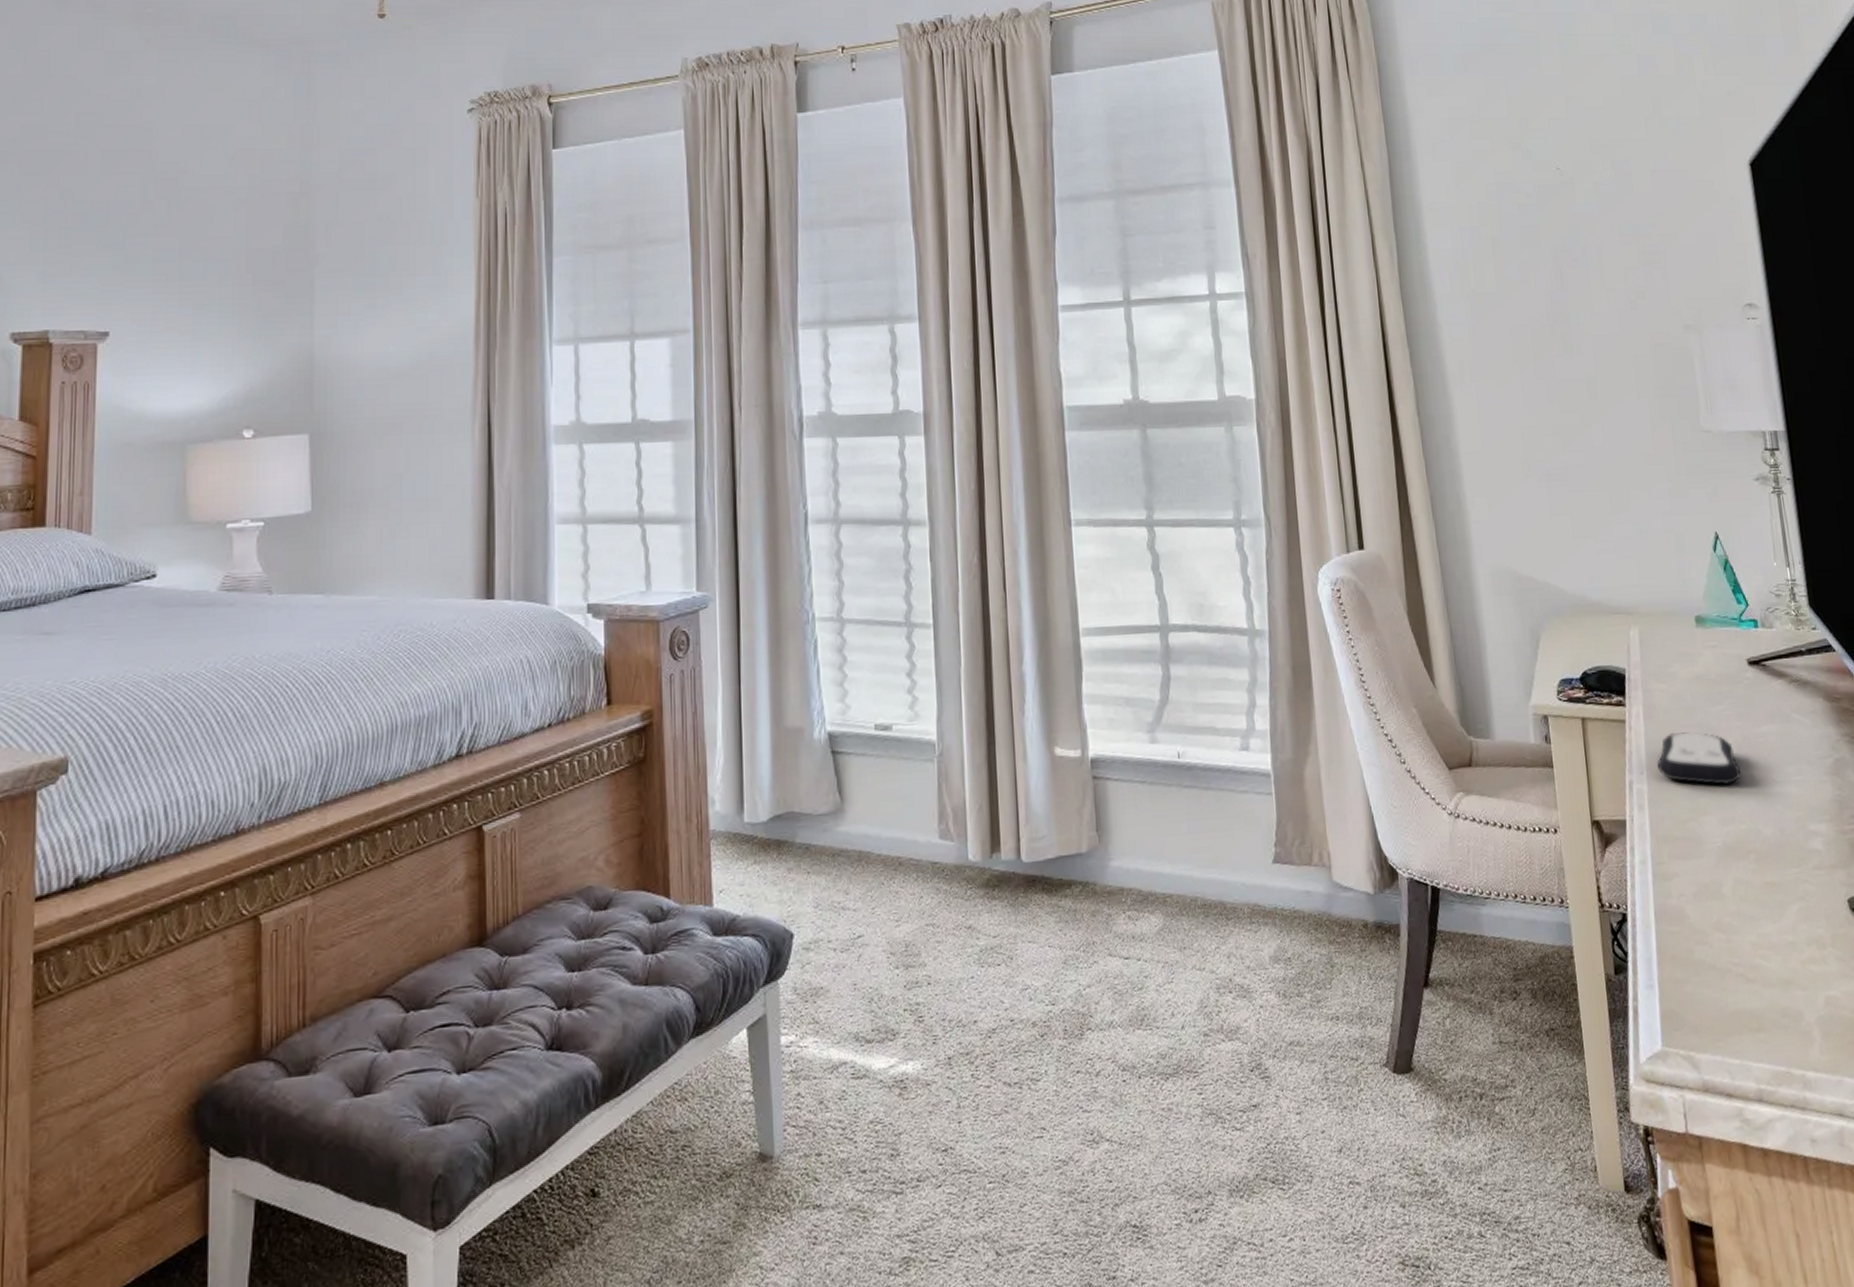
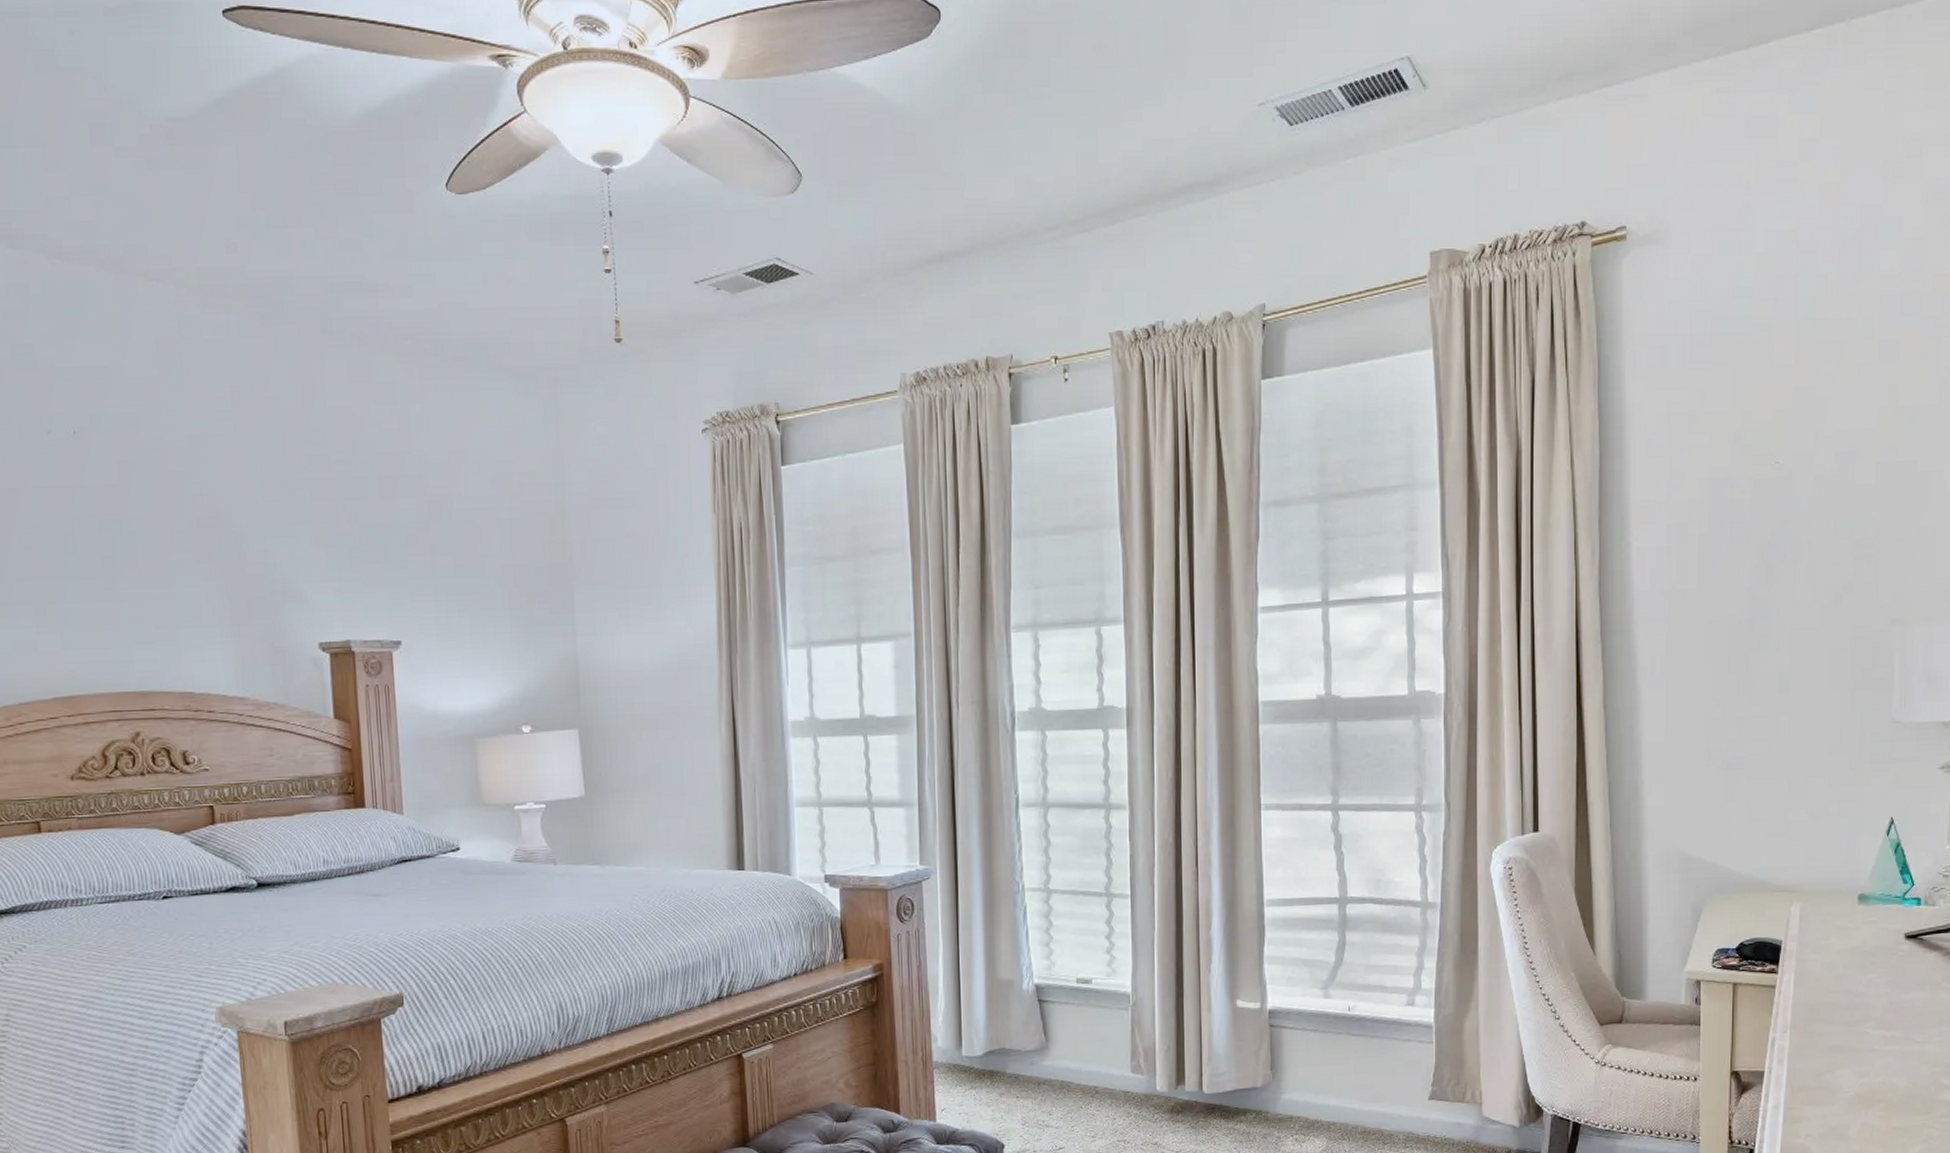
remote control: present [1657,731,1741,786] -> none [1801,996,1883,1044]

